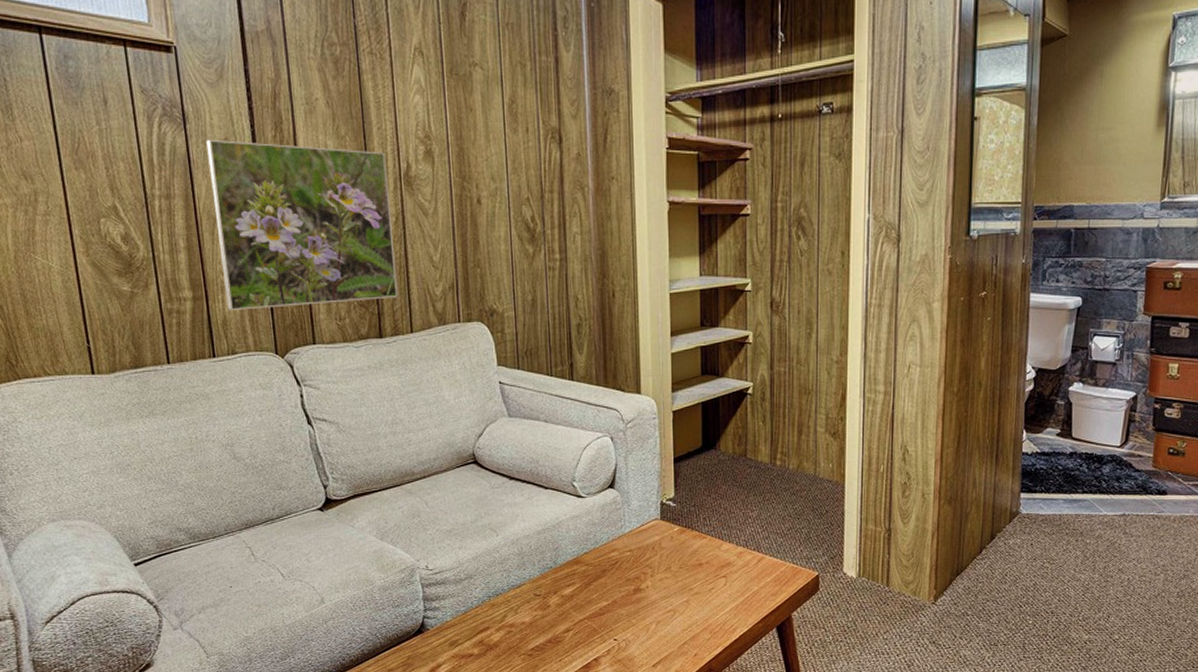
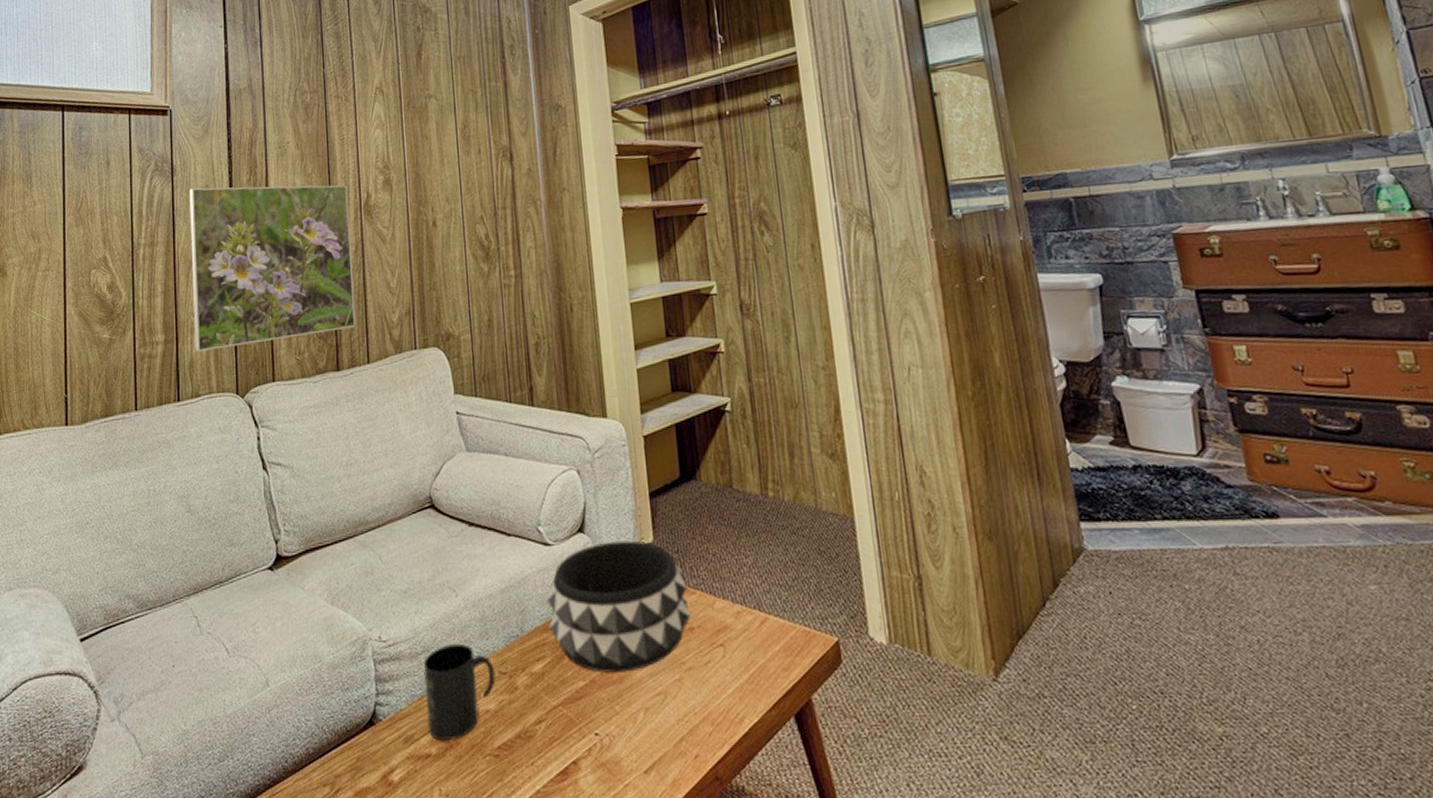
mug: none [466,572,531,644] -> present [423,643,496,740]
decorative bowl: none [577,496,700,596] -> present [546,540,690,673]

